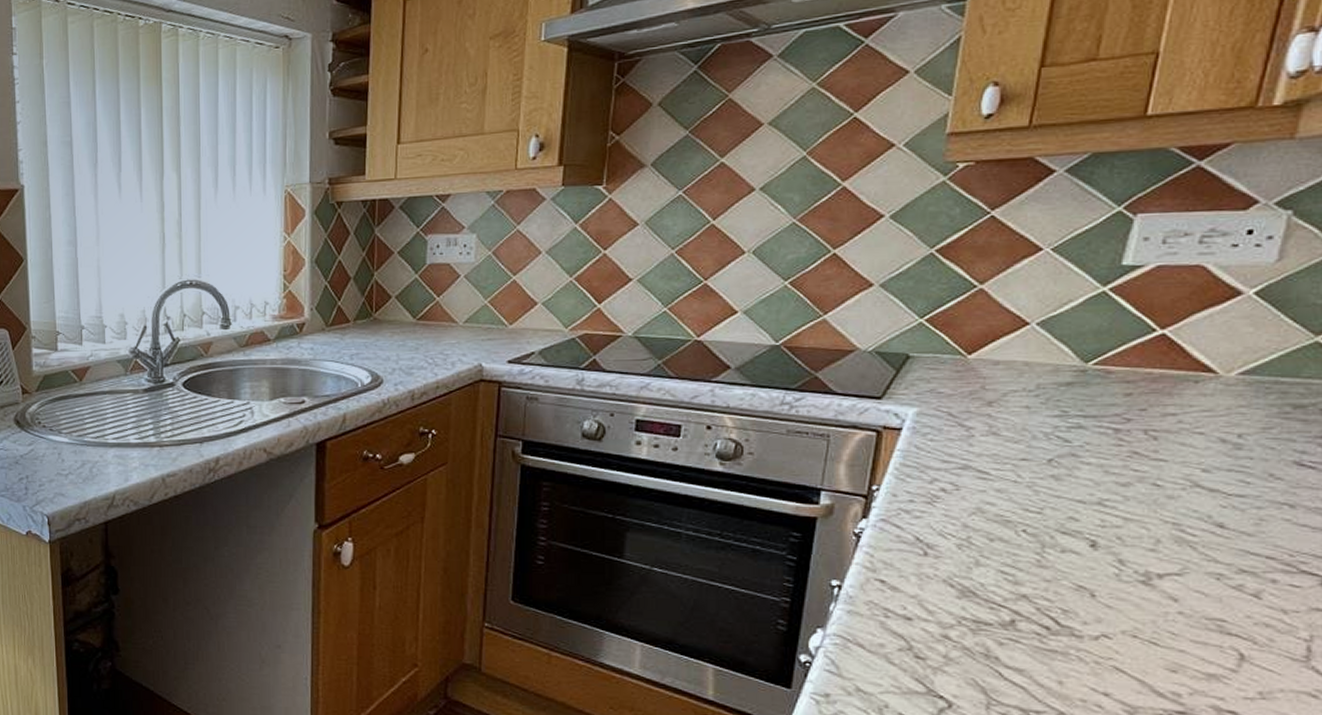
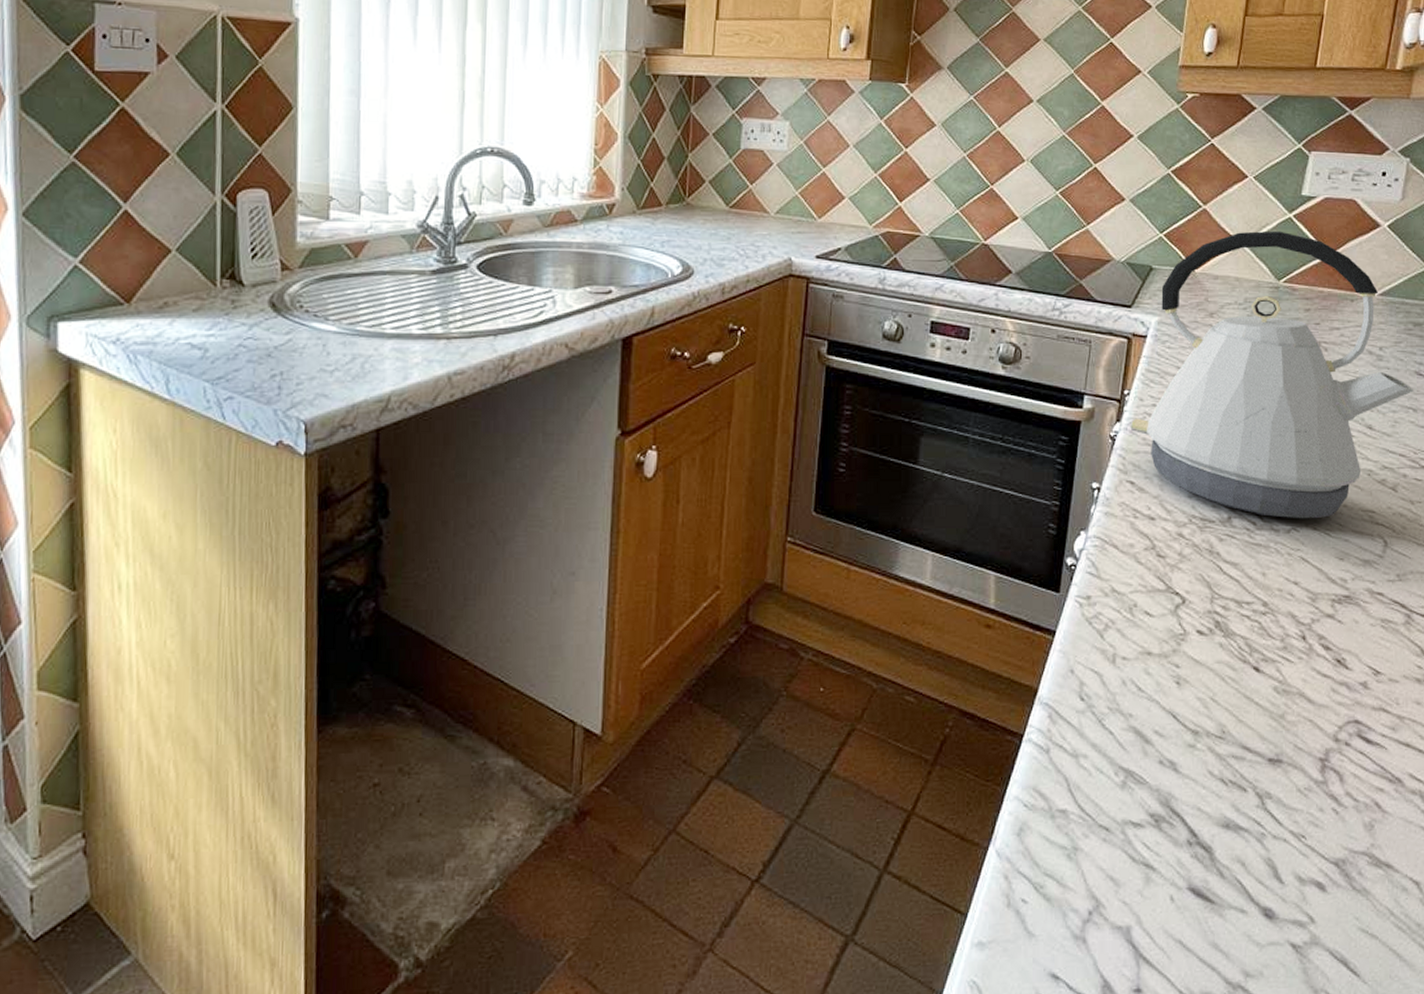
kettle: none [879,307,1292,626] -> present [1130,230,1415,519]

